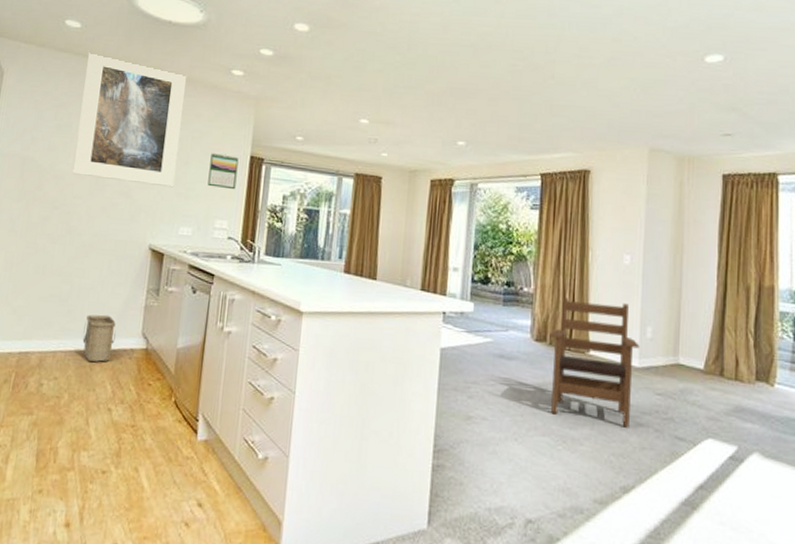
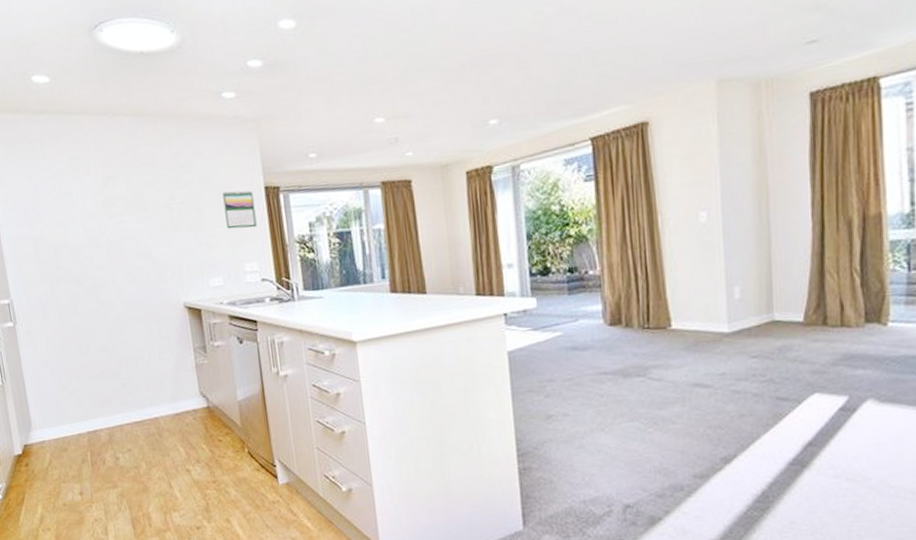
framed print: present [72,50,188,188] -> none [65,106,193,246]
basket: present [82,314,116,362] -> none [142,381,176,429]
armchair: present [549,298,640,427] -> none [624,266,728,398]

